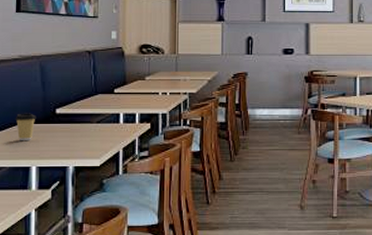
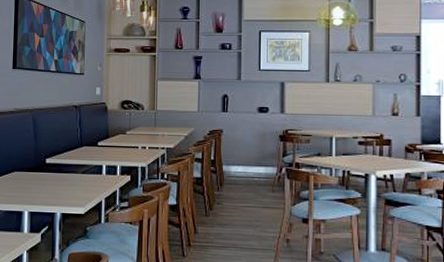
coffee cup: present [15,113,36,140] -> none [10,161,29,187]

